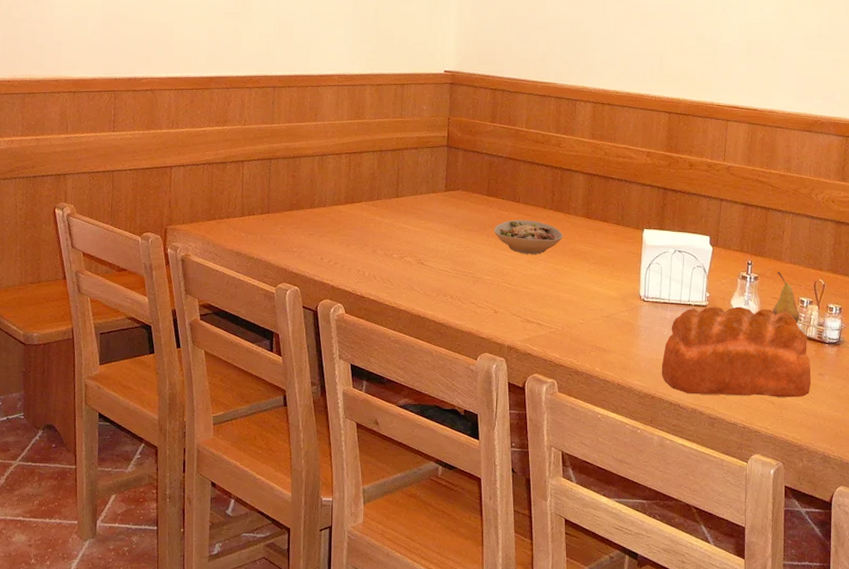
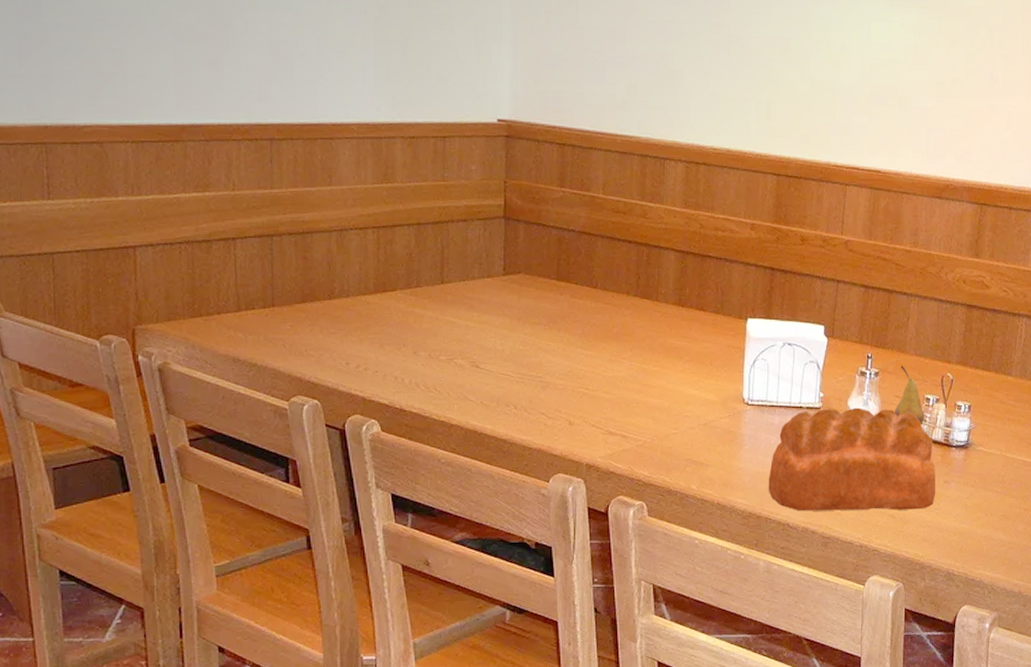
salad: present [494,219,563,254] -> none [566,309,651,352]

